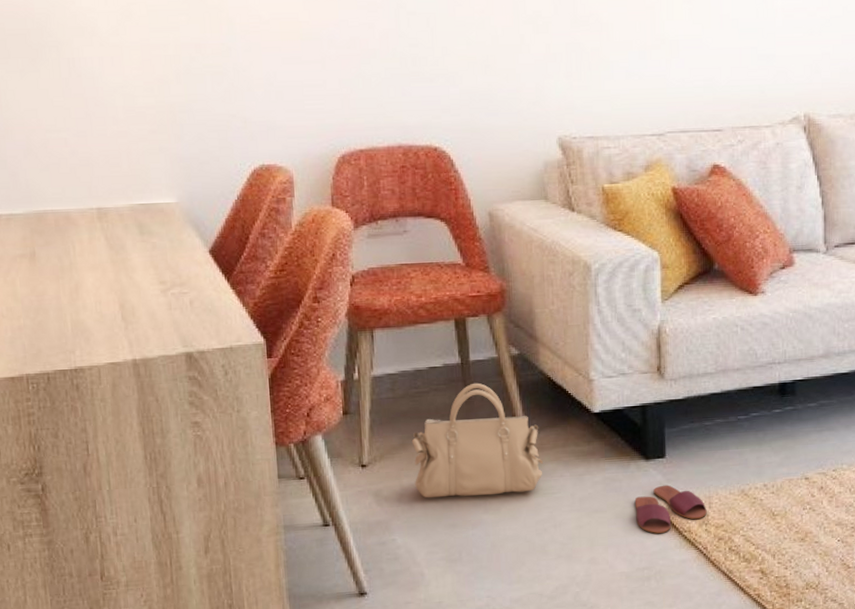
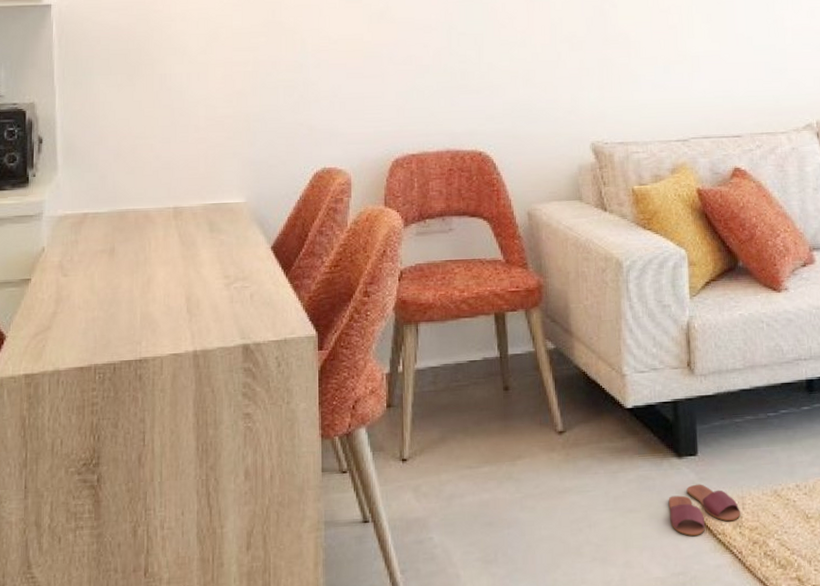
shoulder bag: present [411,382,543,498] -> none [451,376,578,495]

